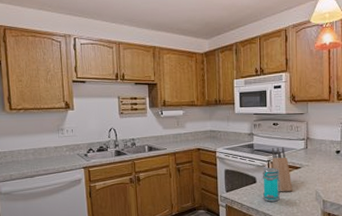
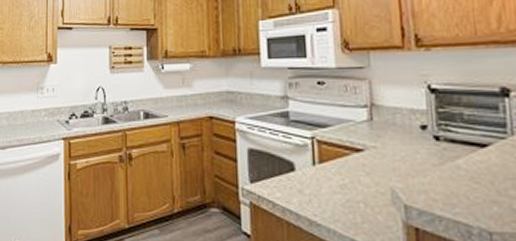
jar: present [262,168,281,202] -> none [303,148,334,203]
knife block: present [271,147,293,192] -> none [316,117,353,188]

